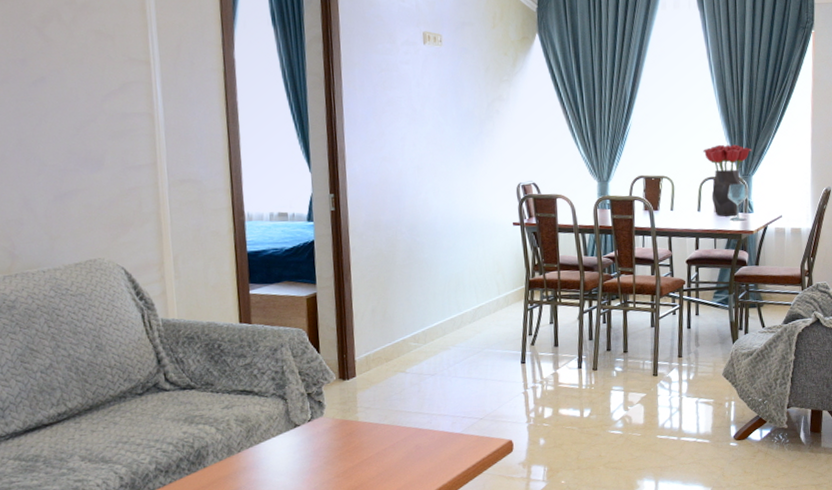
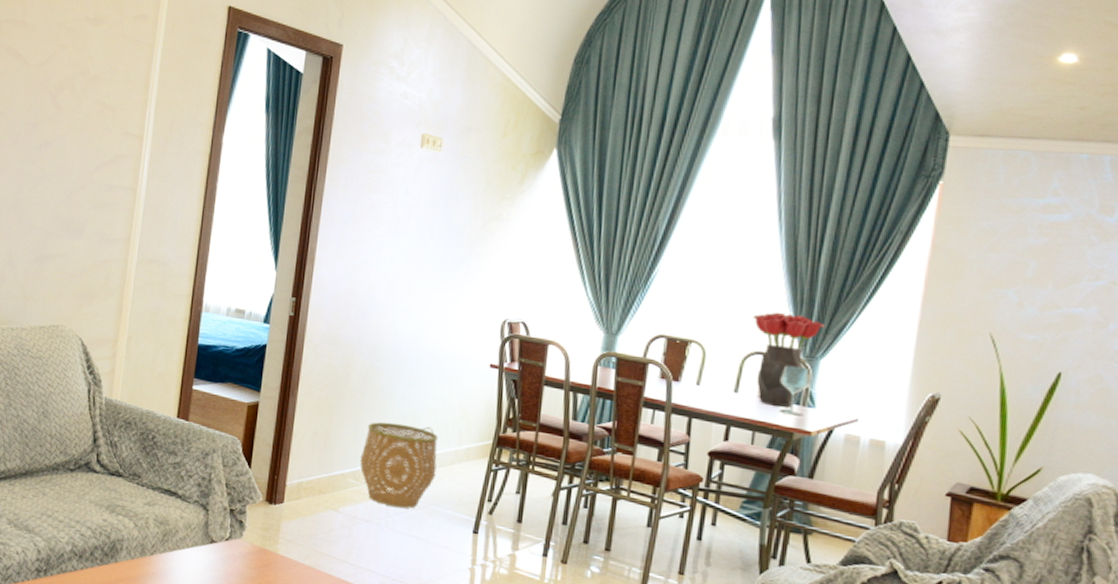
basket: none [417,284,484,358] -> present [360,422,439,509]

